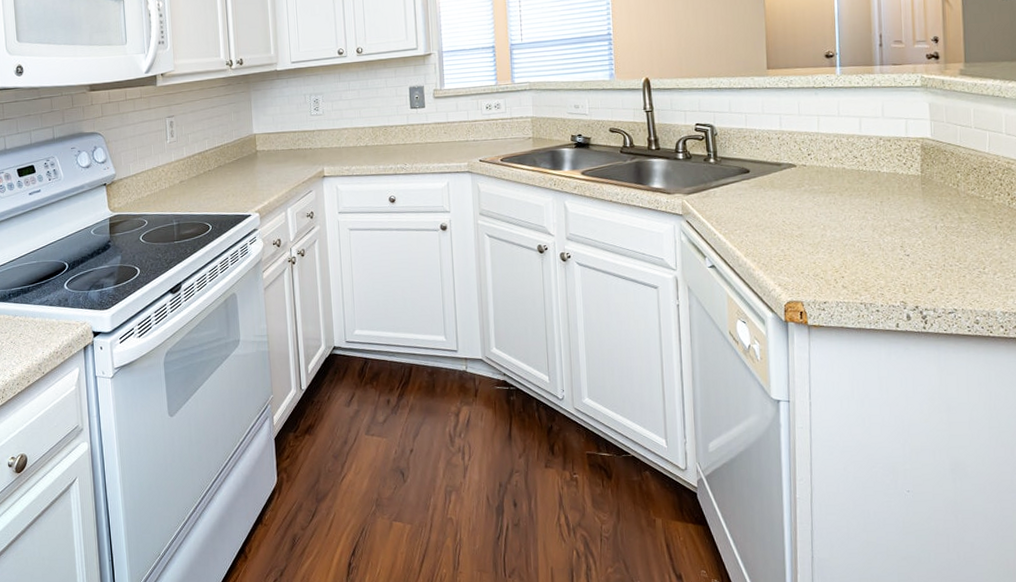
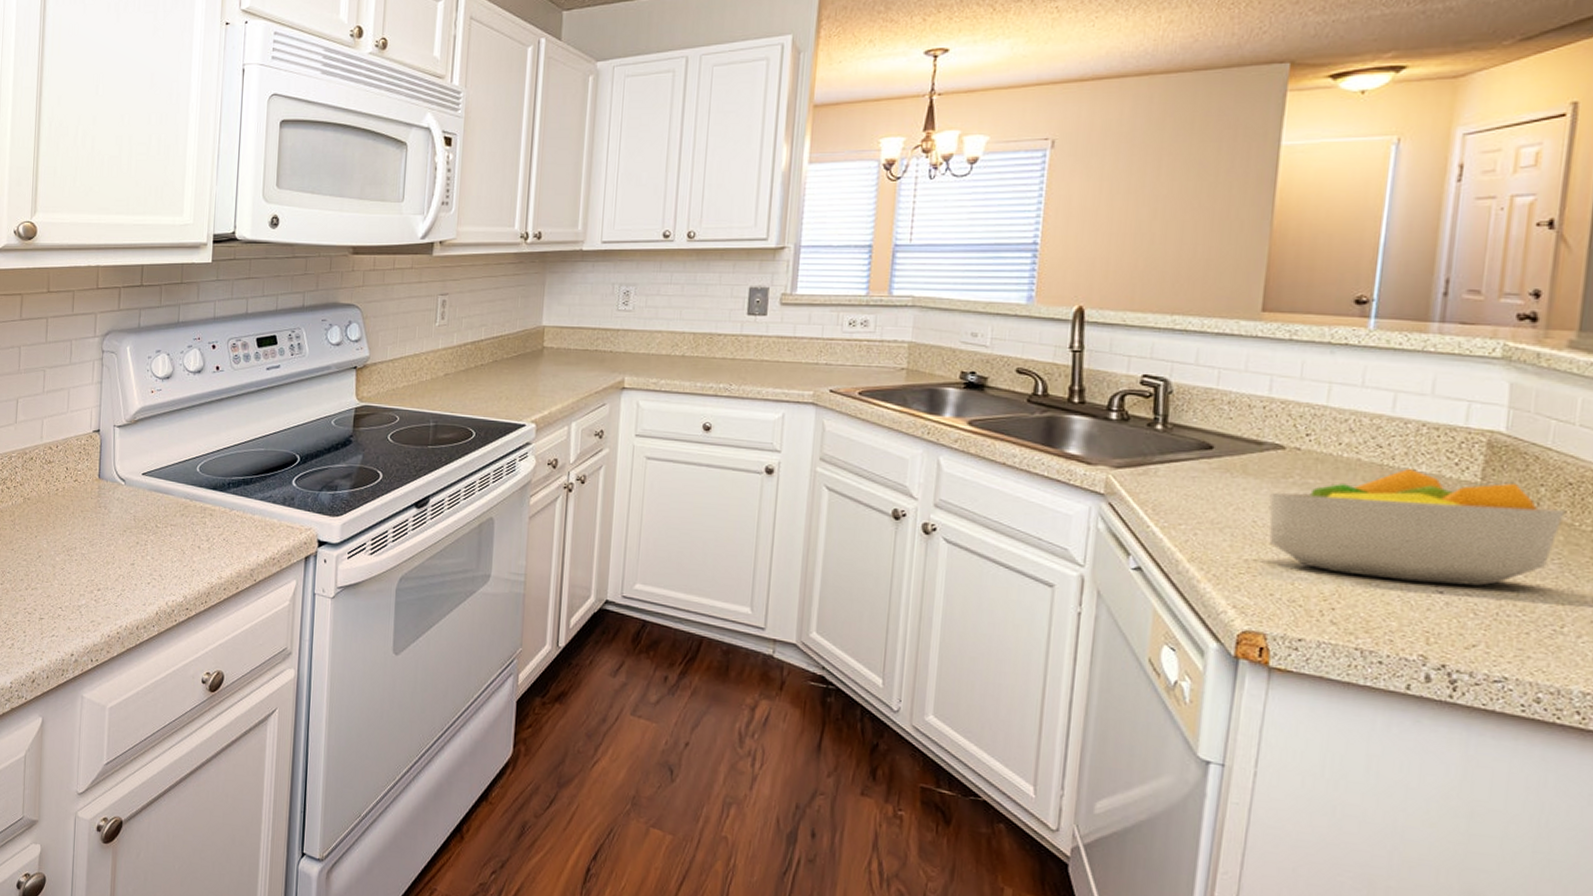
fruit bowl: none [791,171,975,251] -> present [1269,469,1566,586]

